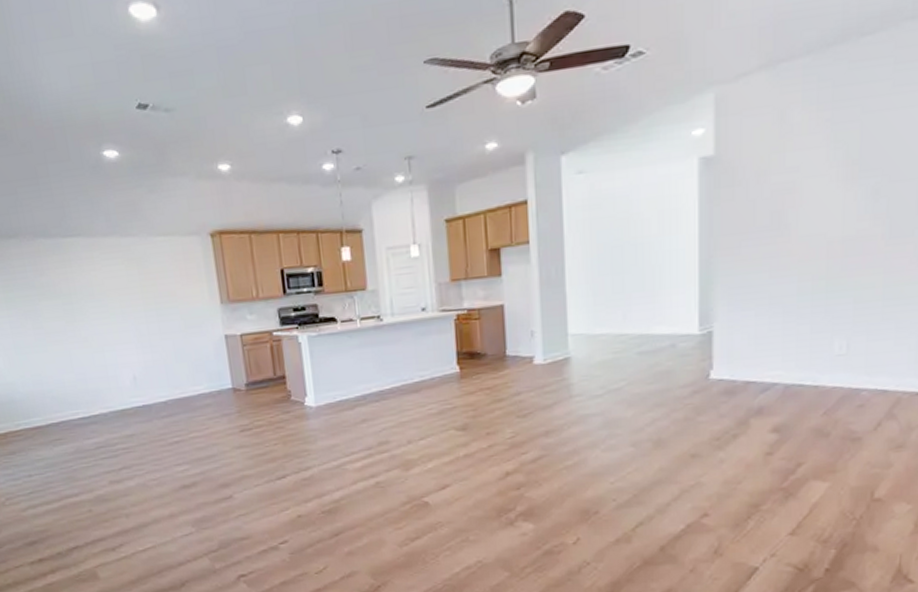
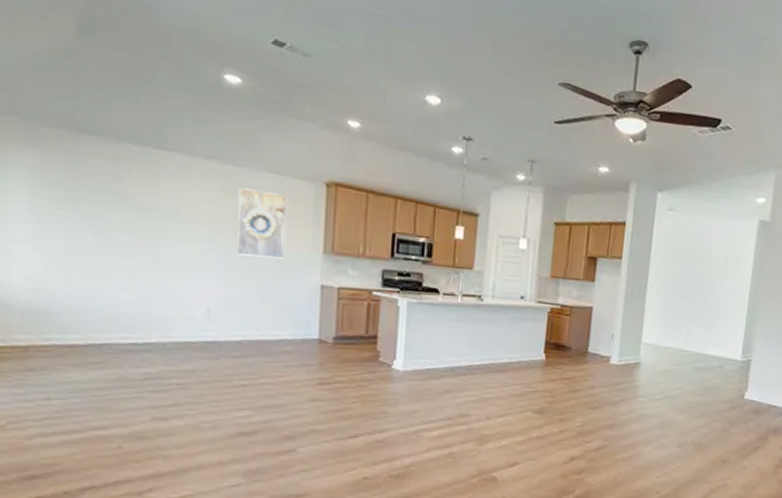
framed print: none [135,254,187,321] -> present [236,188,287,259]

